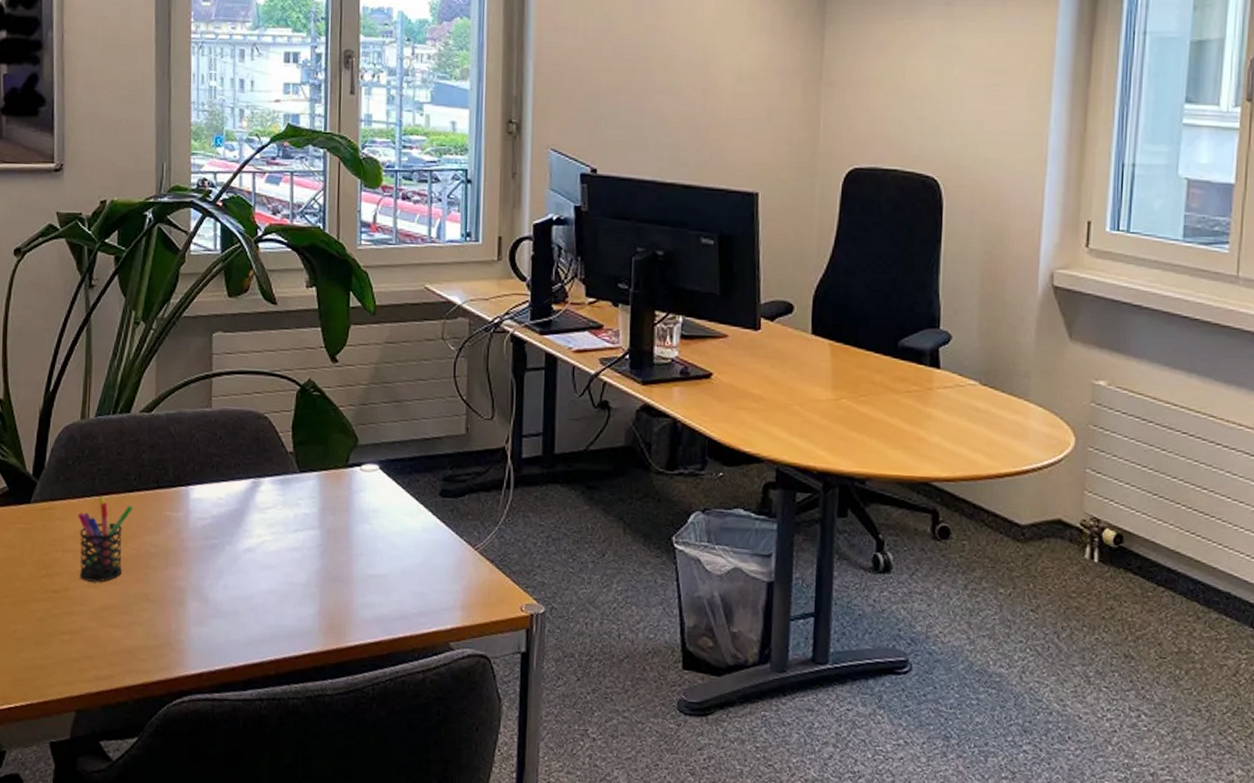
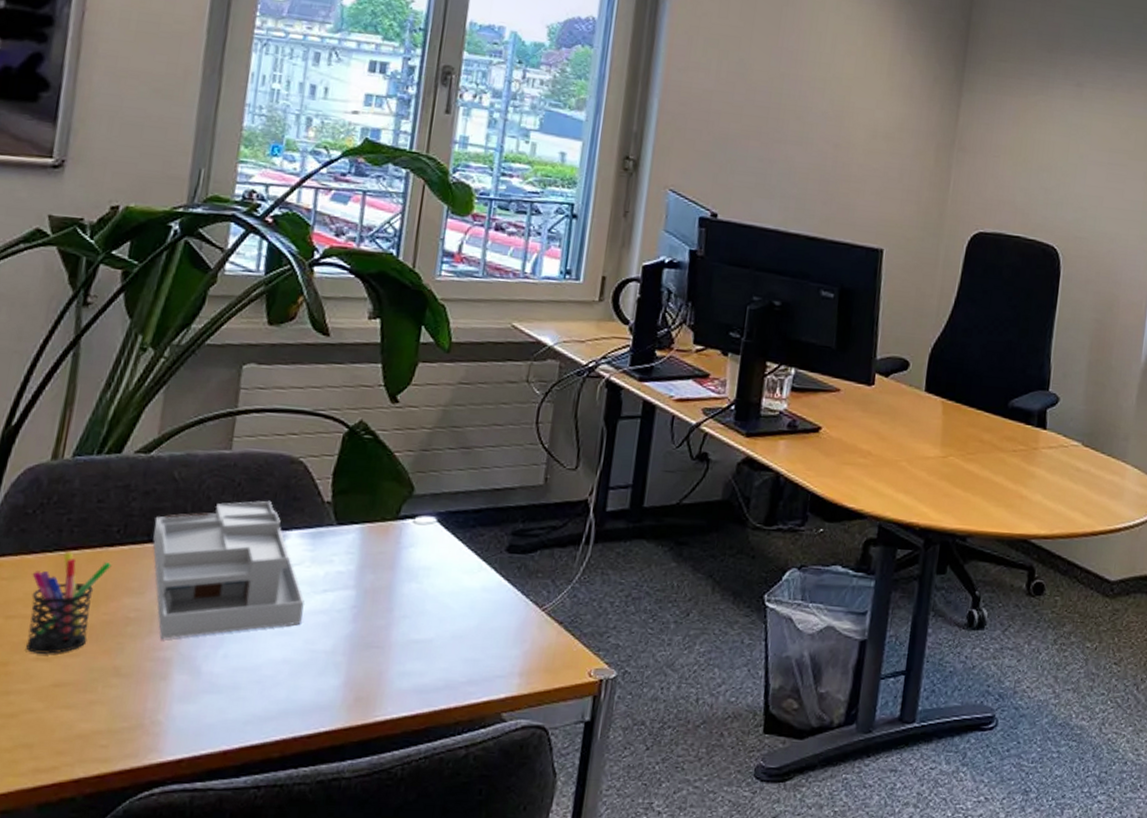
desk organizer: none [160,451,282,571] -> present [153,500,306,639]

